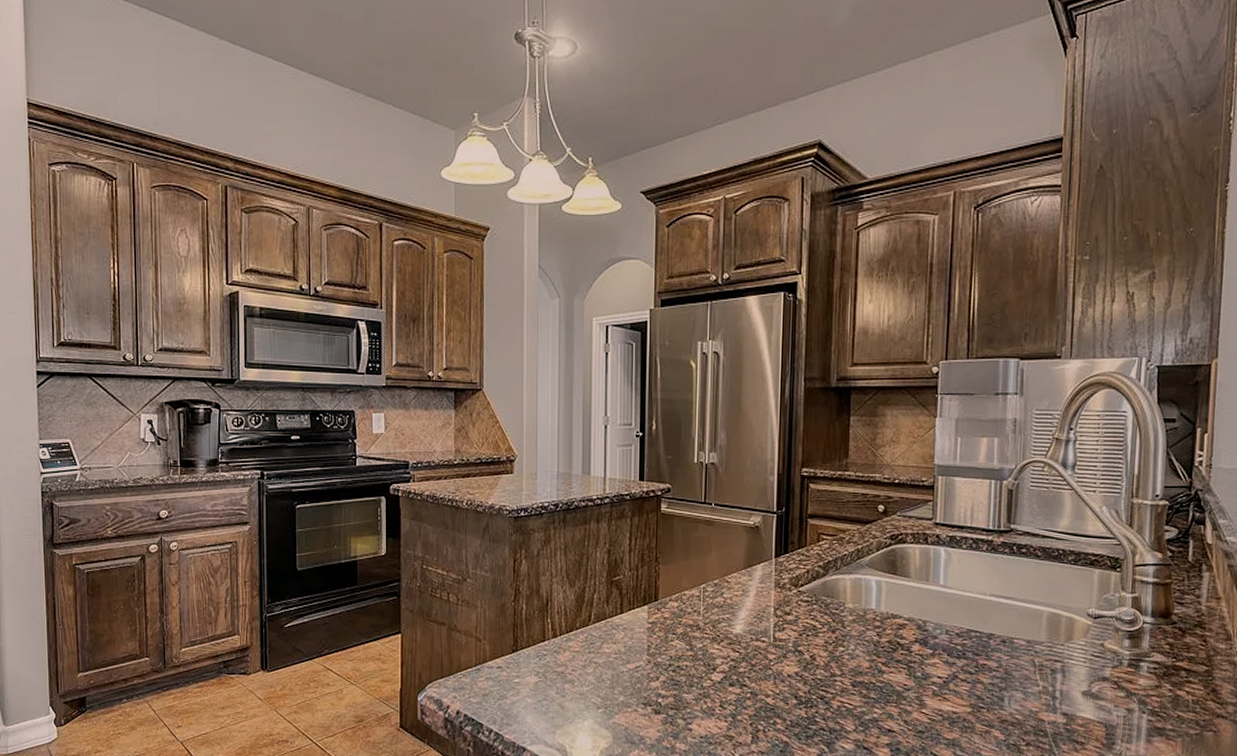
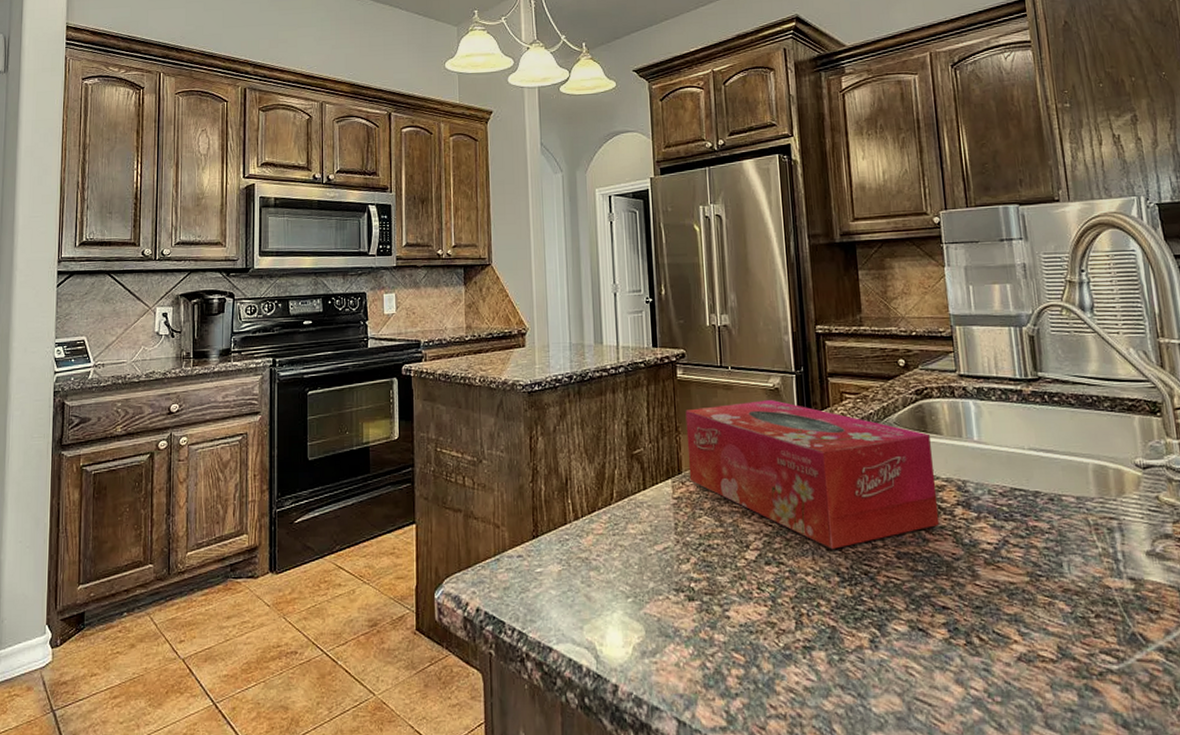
tissue box: none [665,537,899,675] -> present [685,400,940,549]

